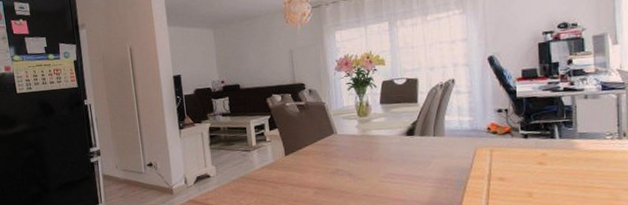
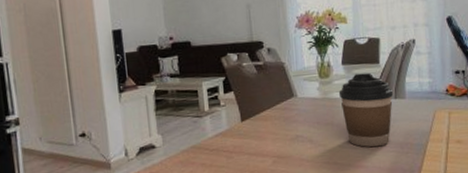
coffee cup: none [377,111,432,182] -> present [338,72,394,147]

